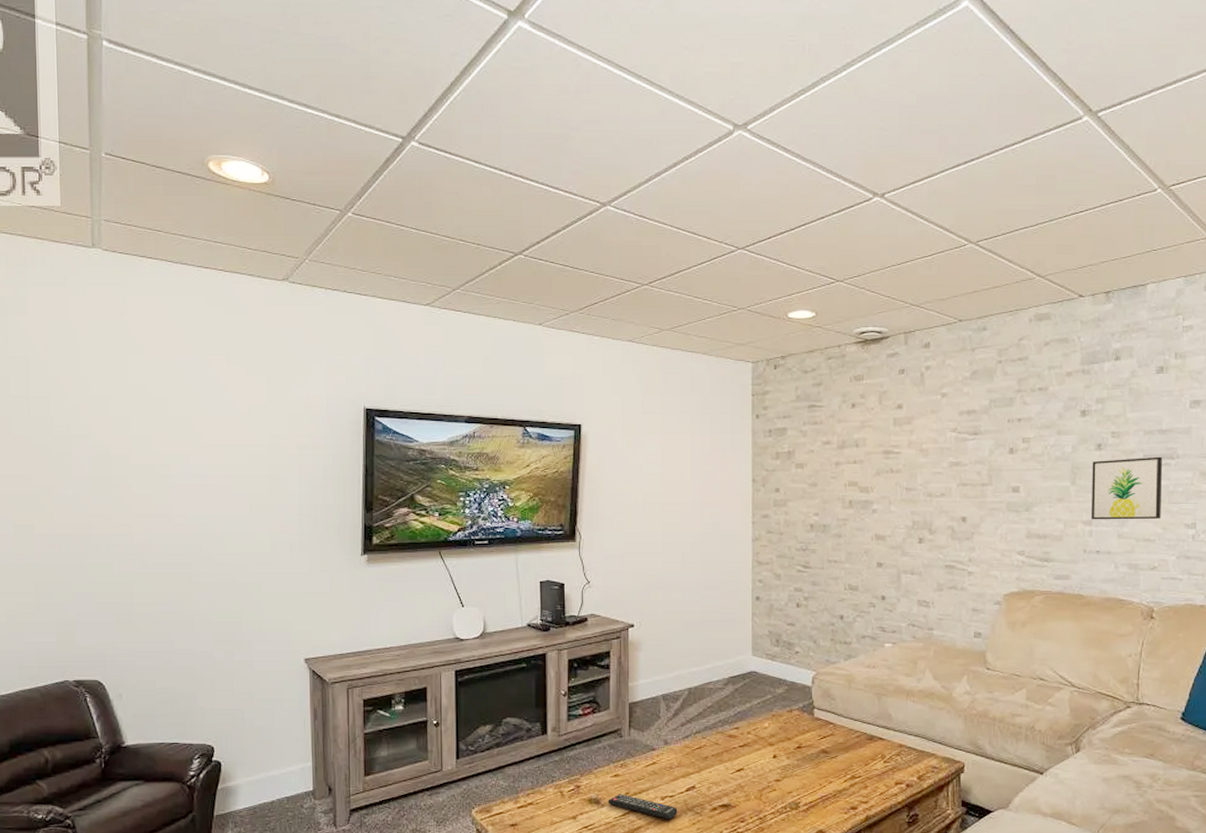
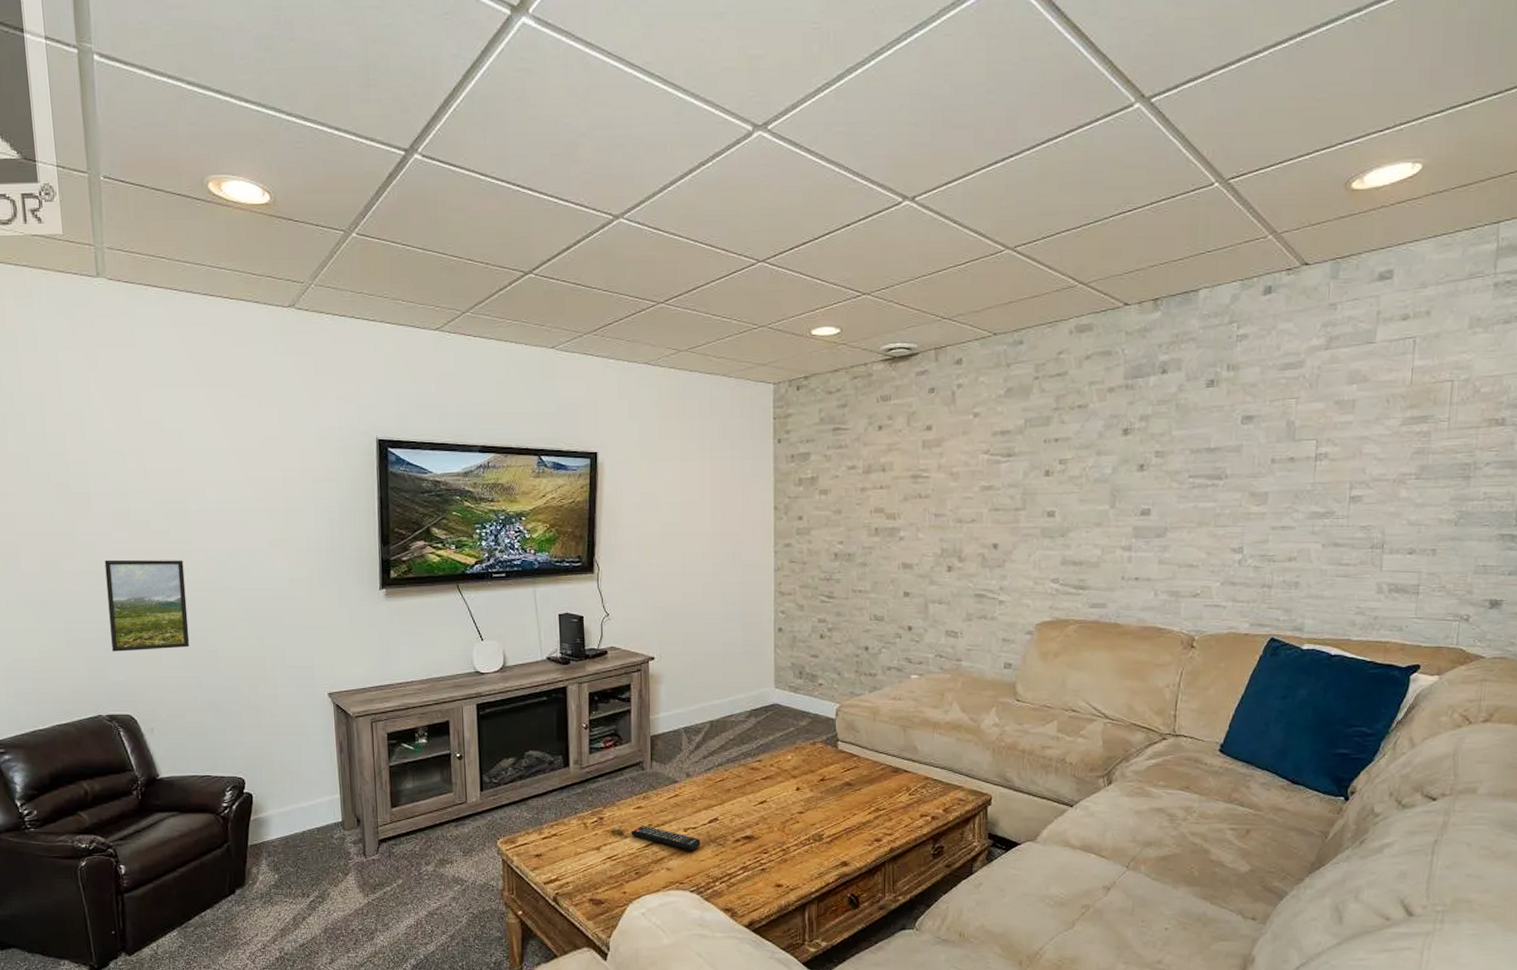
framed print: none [82,523,165,616] -> present [104,559,190,652]
wall art: present [1090,456,1163,520] -> none [1130,477,1210,545]

